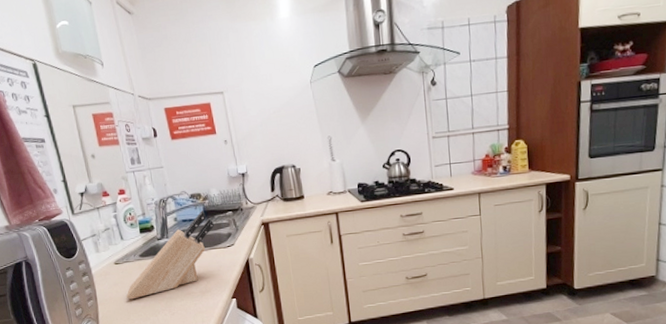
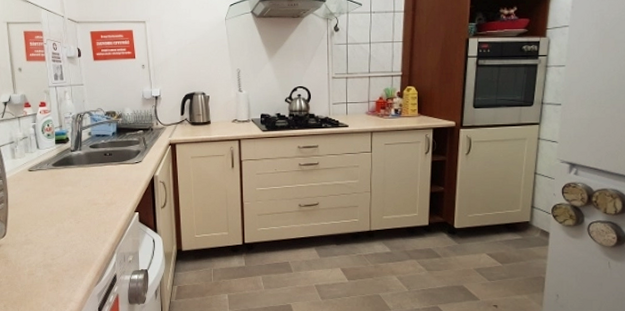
knife block: present [126,209,214,300] -> none [36,126,125,206]

